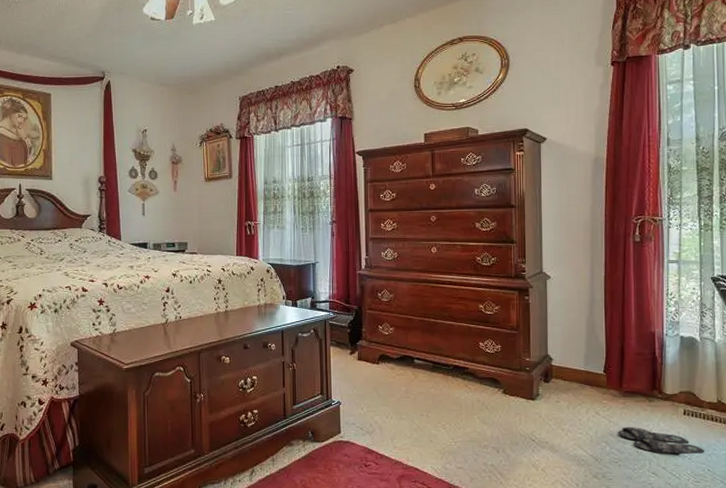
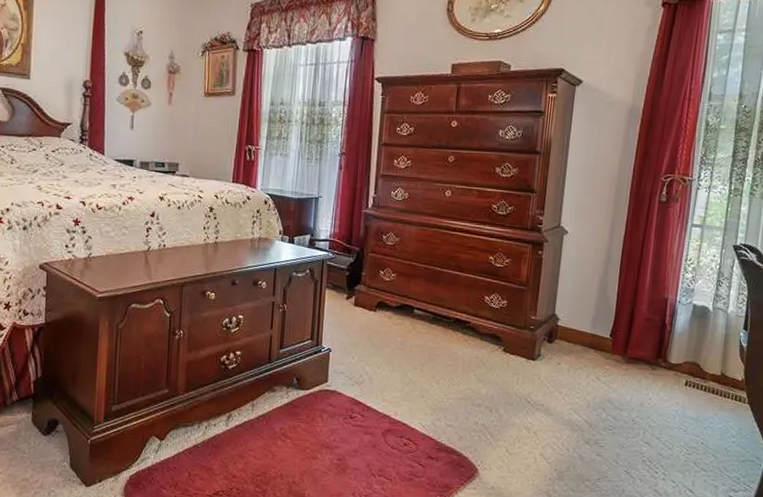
slippers: present [617,426,705,455] -> none [615,393,701,426]

